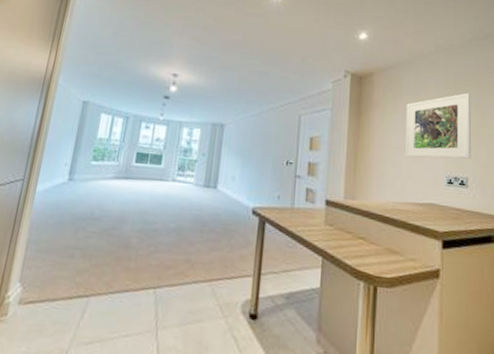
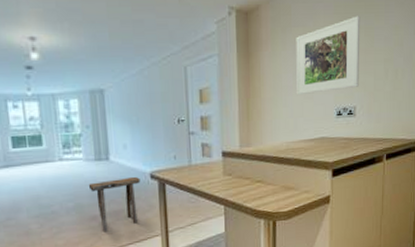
stool: none [192,207,242,261] -> present [88,176,141,232]

